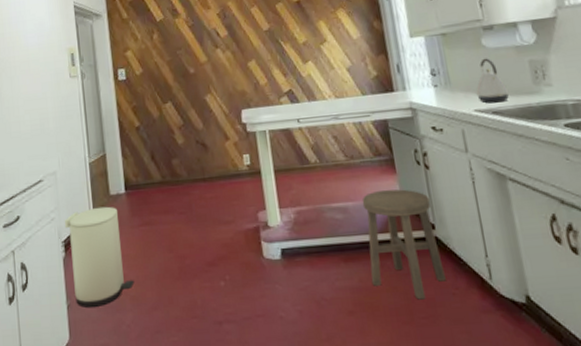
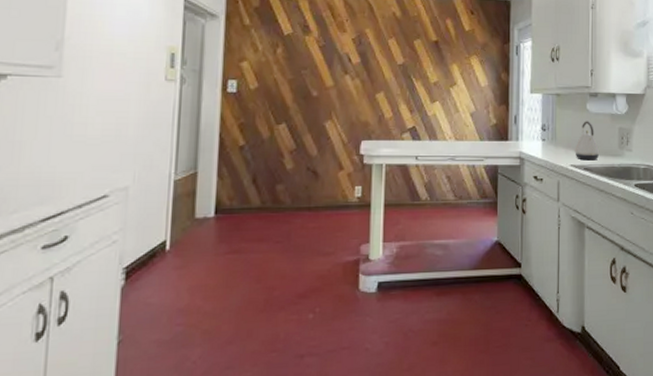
pedal bin: present [64,206,135,307] -> none [129,230,210,343]
stool: present [362,189,446,300] -> none [458,230,522,331]

